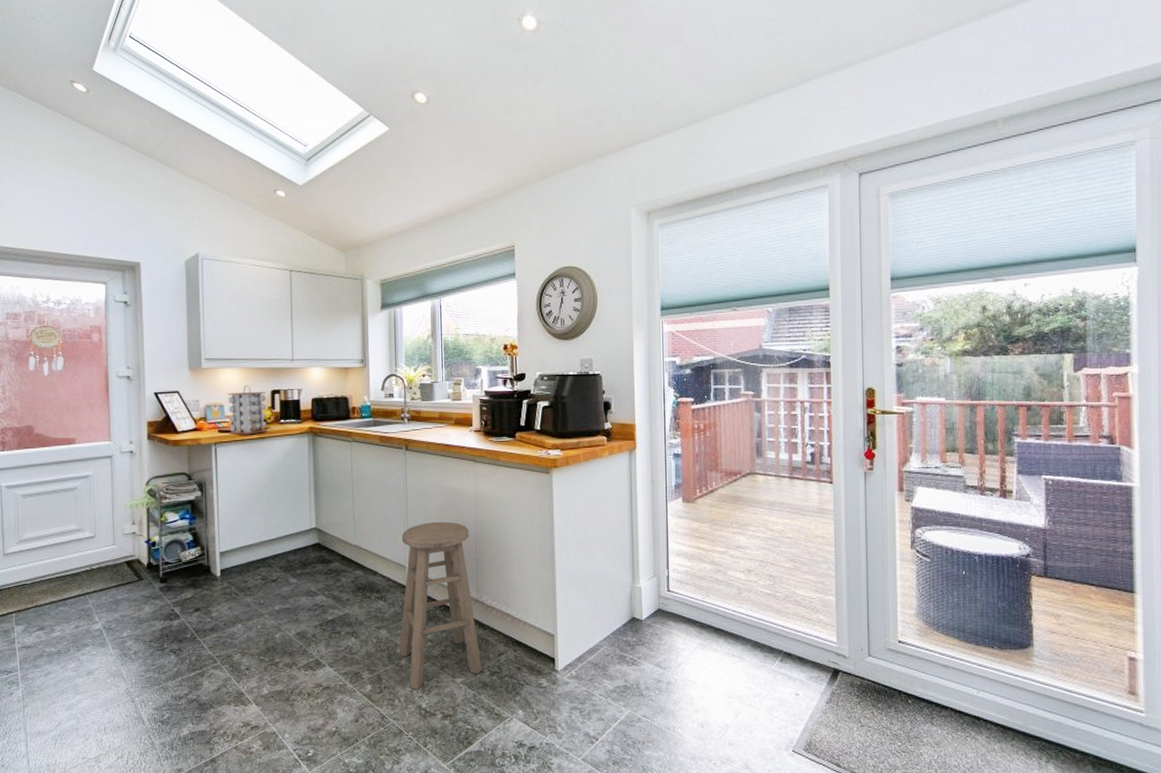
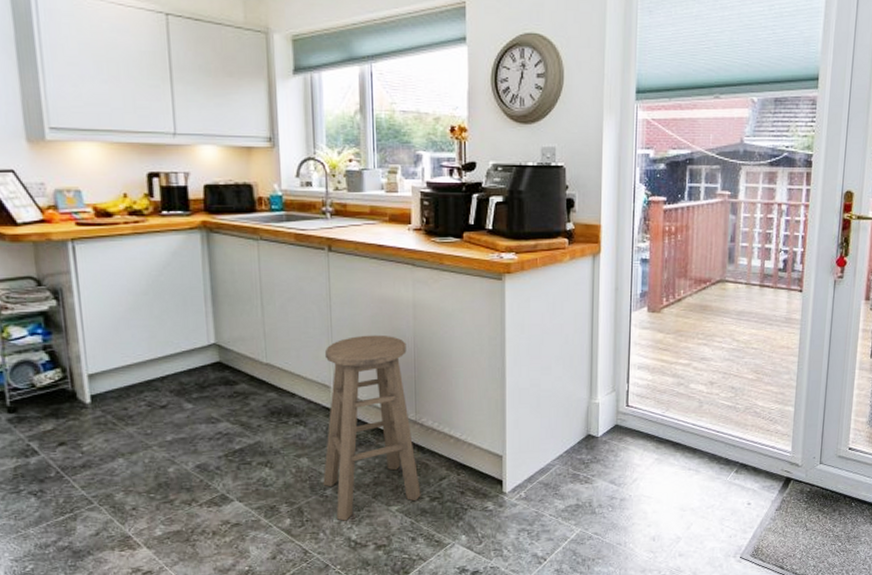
spice rack: present [228,385,268,435] -> none [86,165,145,229]

